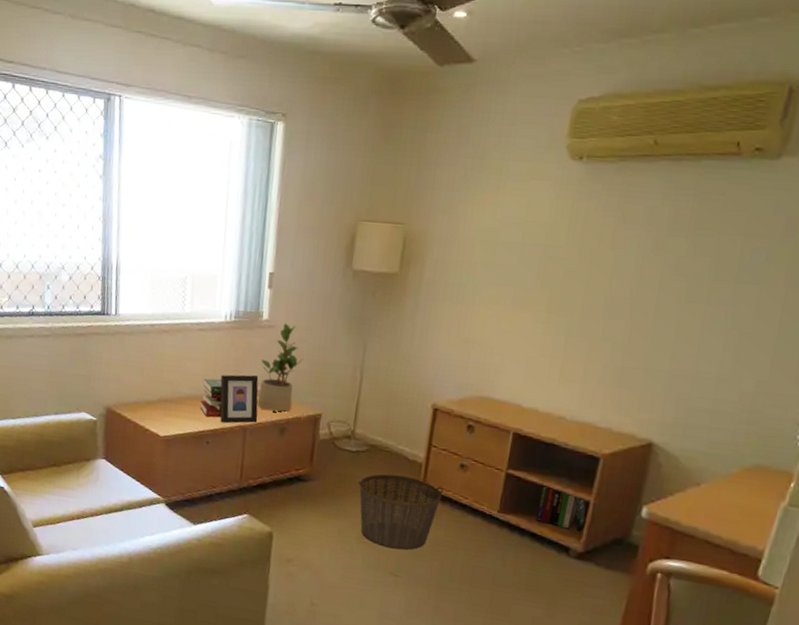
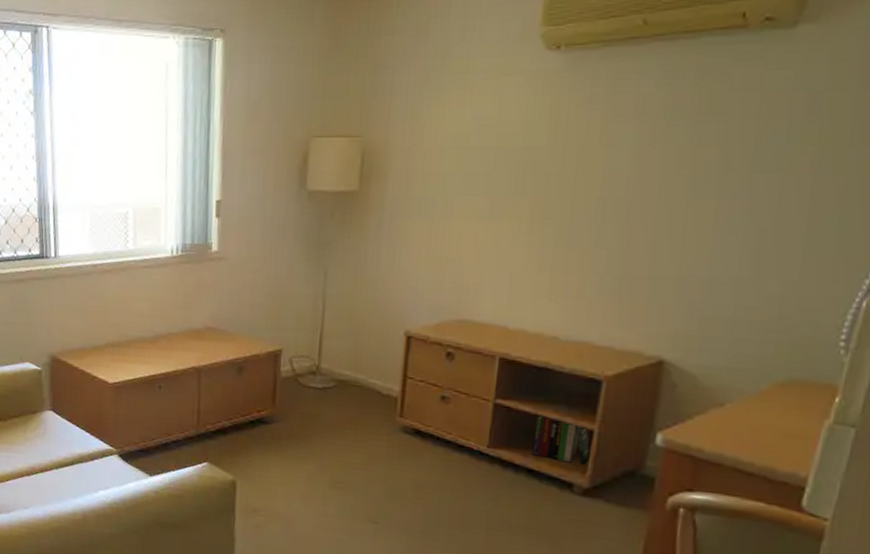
books: present [200,378,223,418] -> none [150,318,174,360]
picture frame: present [220,374,259,424] -> none [170,311,213,366]
potted plant: present [257,323,304,413] -> none [211,253,259,350]
basket: present [358,474,444,550] -> none [327,411,424,494]

